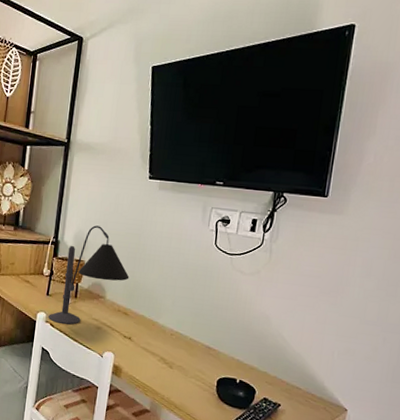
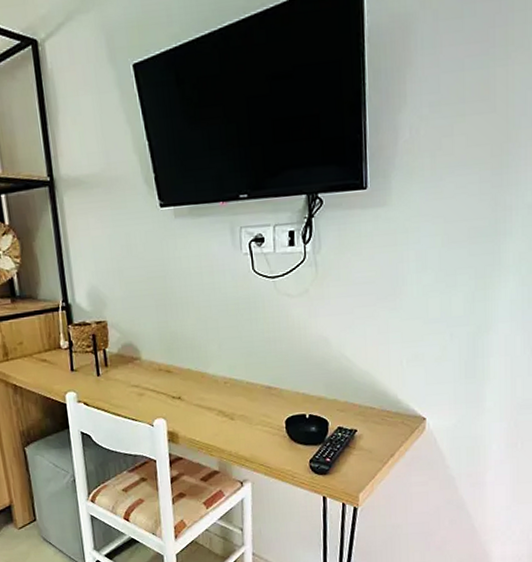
desk lamp: present [47,225,129,325] -> none [78,276,164,401]

